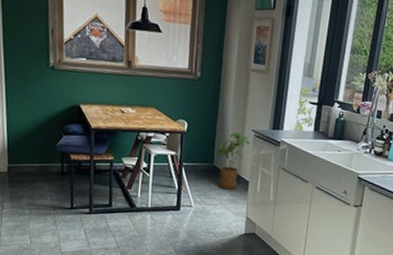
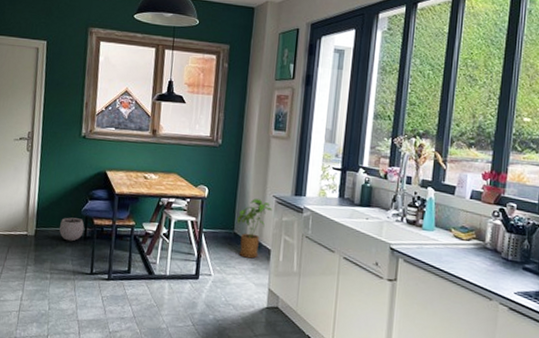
plant pot: none [34,147,61,177] -> present [59,211,85,242]

